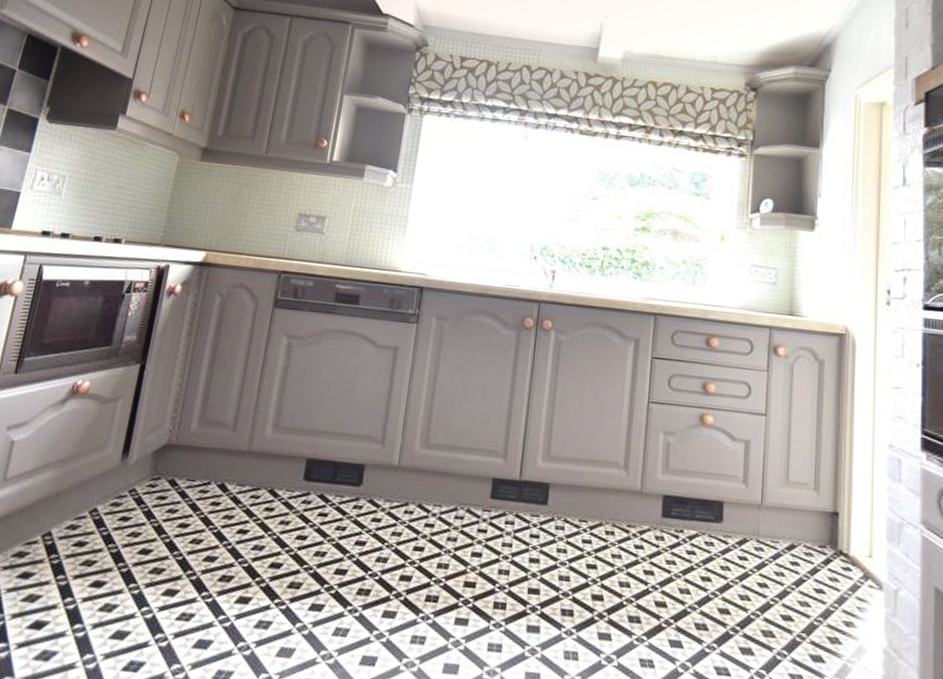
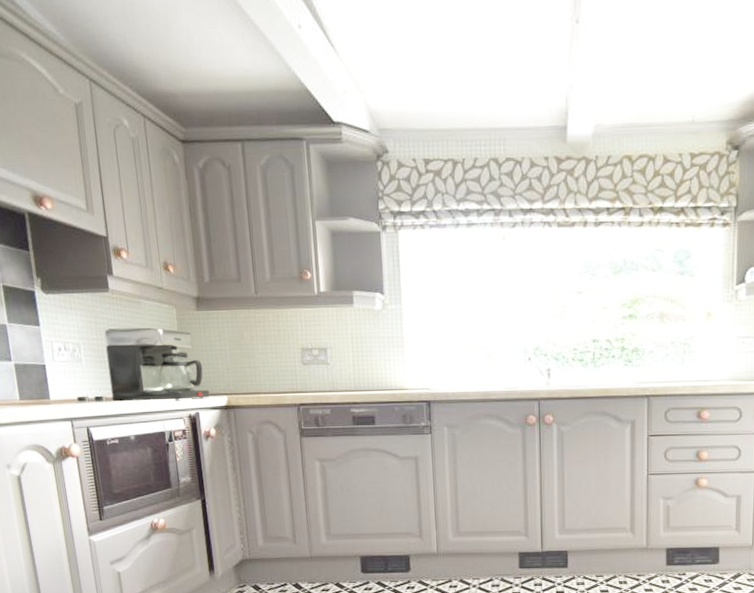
coffee maker: none [79,165,189,252] -> present [104,327,210,402]

